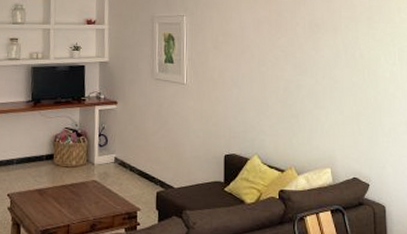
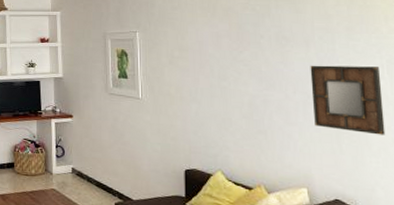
home mirror: none [337,51,395,117] -> present [310,65,386,135]

